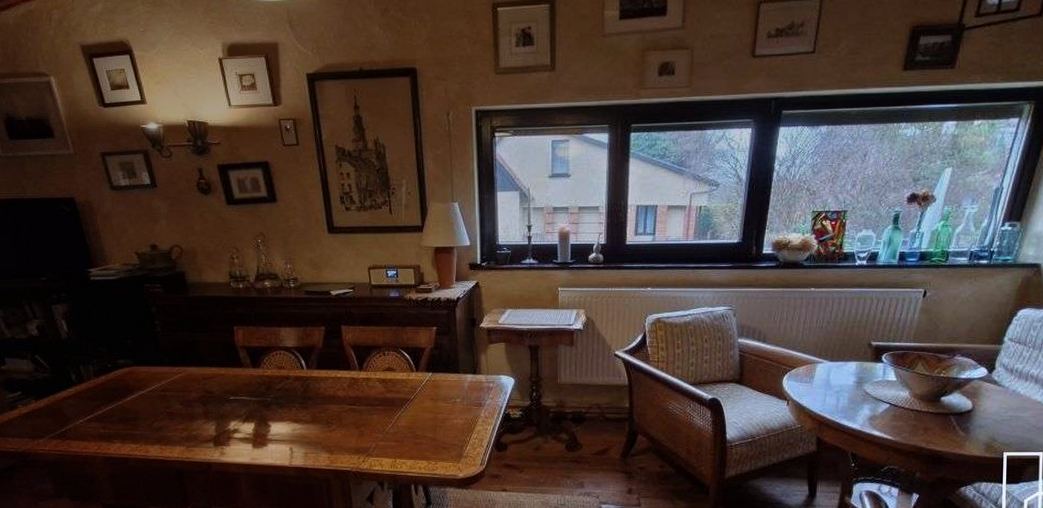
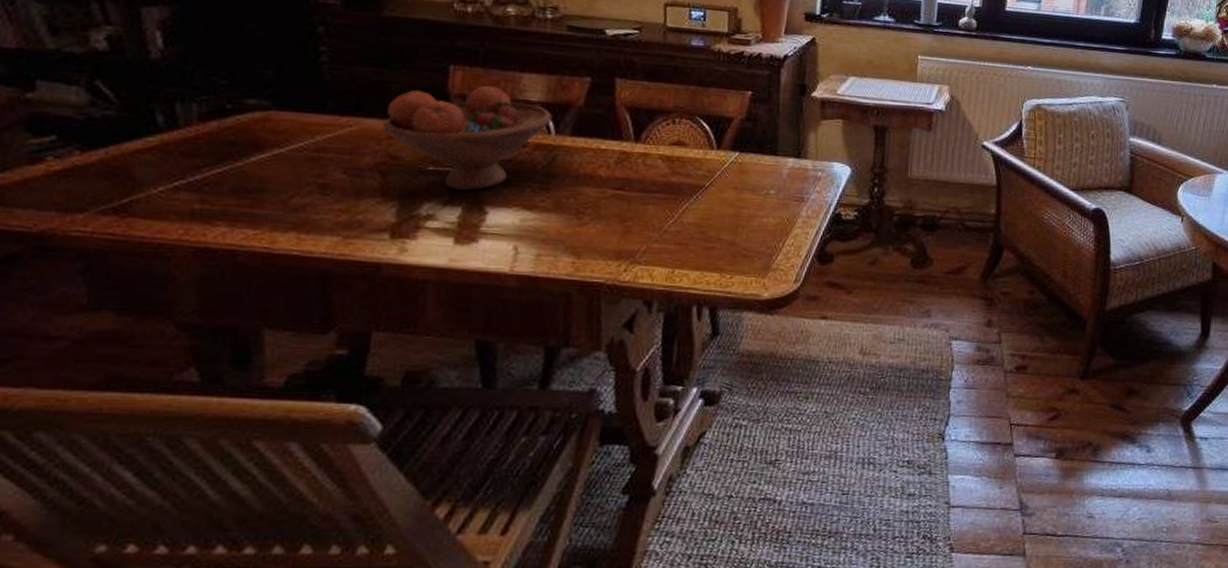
fruit bowl: none [199,338,303,411] -> present [382,85,552,190]

